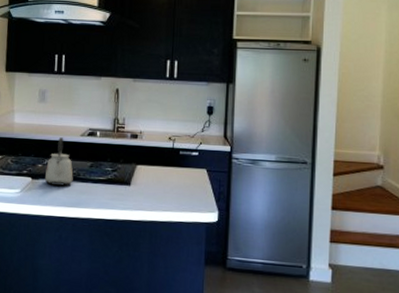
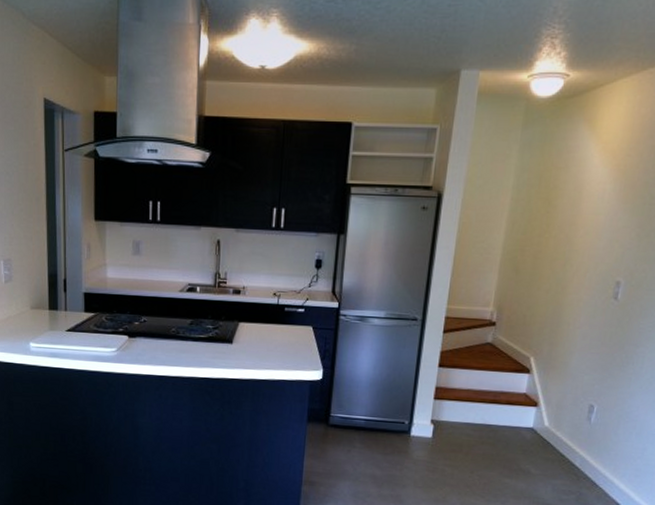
kettle: present [44,137,73,186] -> none [142,293,172,344]

